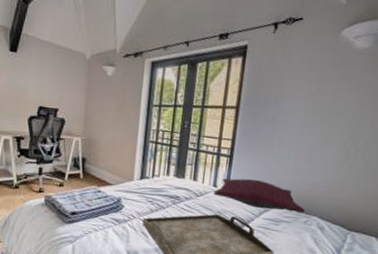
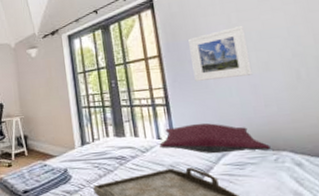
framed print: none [262,96,320,145] -> present [188,25,253,81]

